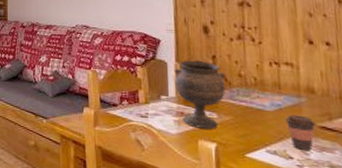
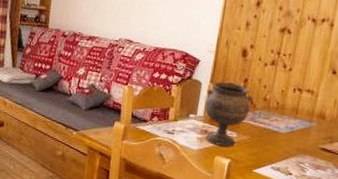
coffee cup: present [285,115,316,151] -> none [294,137,319,168]

